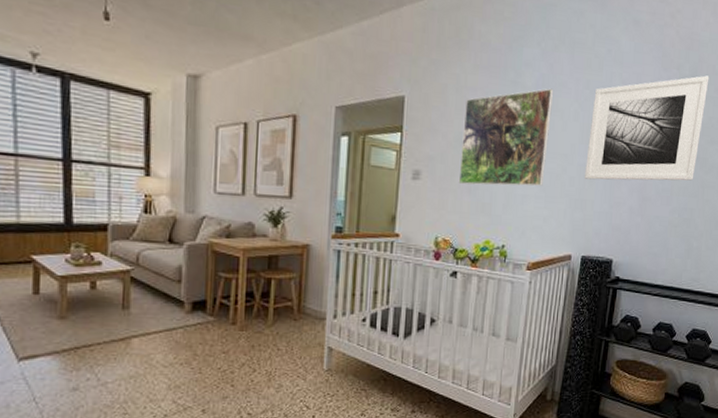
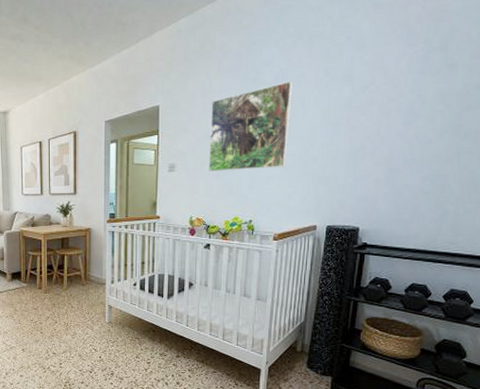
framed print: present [585,75,710,181] -> none [327,44,463,157]

